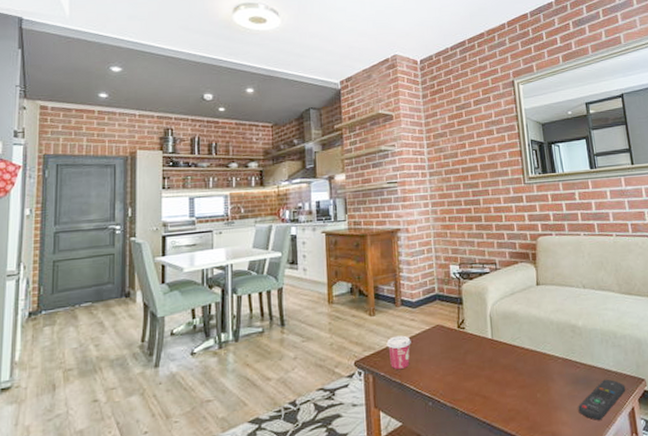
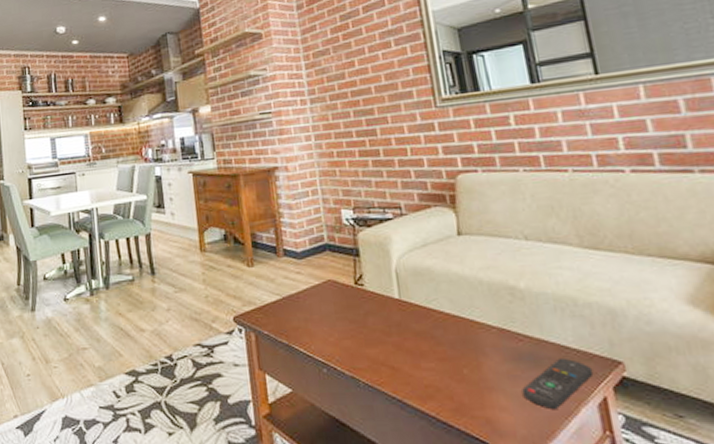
cup: present [386,335,411,369] -> none [269,290,298,328]

